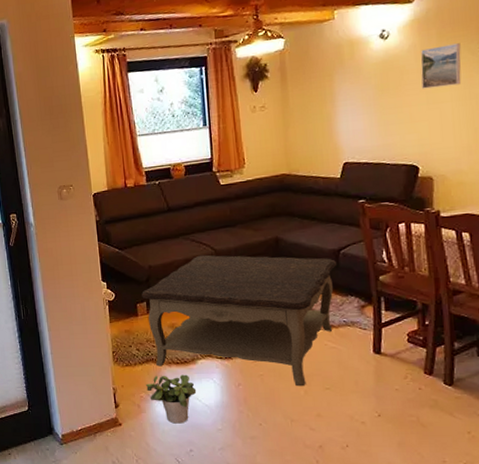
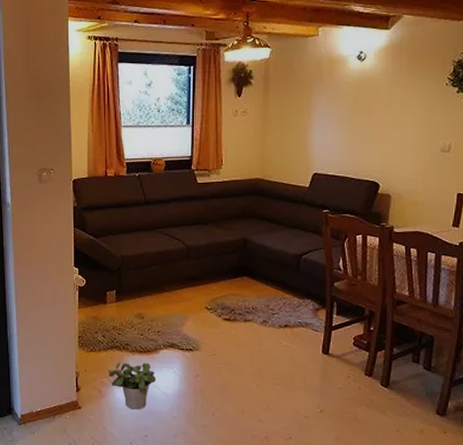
coffee table: present [142,254,338,387] -> none [112,249,298,381]
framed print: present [420,43,462,89] -> none [389,73,427,112]

